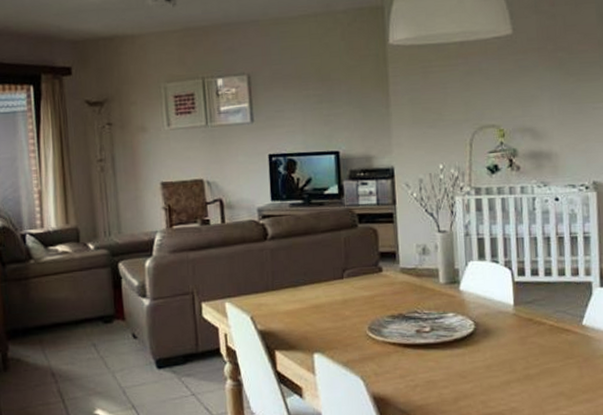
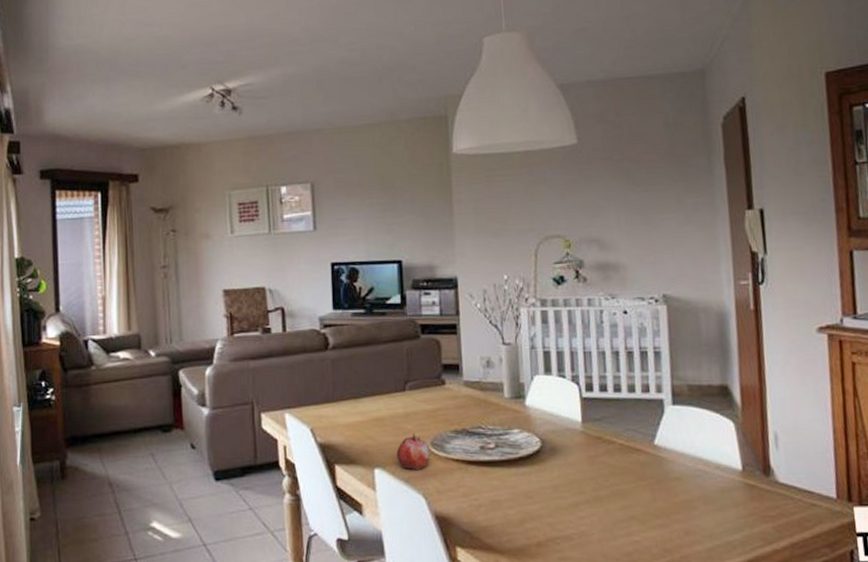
fruit: none [335,319,367,355] -> present [396,433,430,471]

